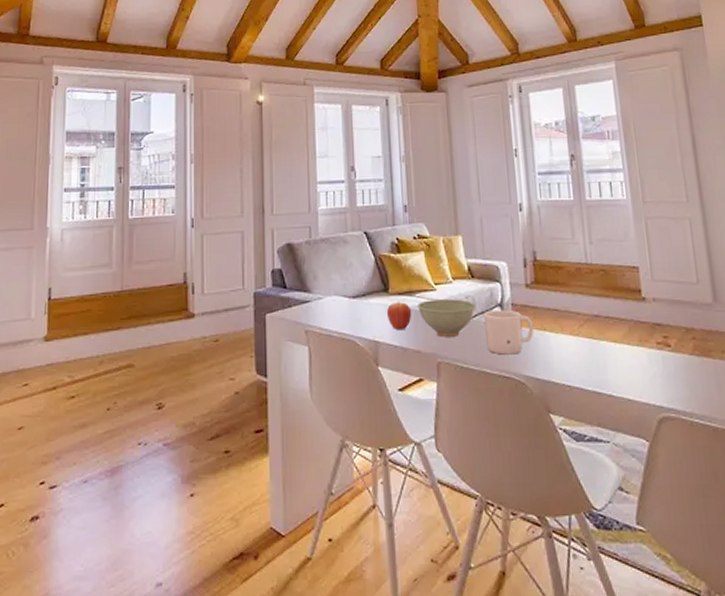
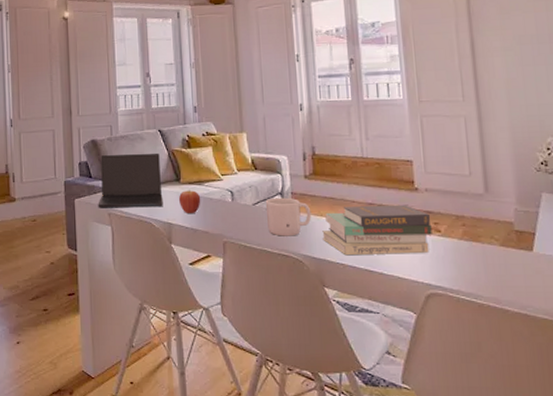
laptop: none [293,260,369,325] -> present [98,154,163,208]
bowl: present [417,299,476,337] -> none [206,188,258,220]
books: none [546,316,662,376] -> present [322,204,432,256]

